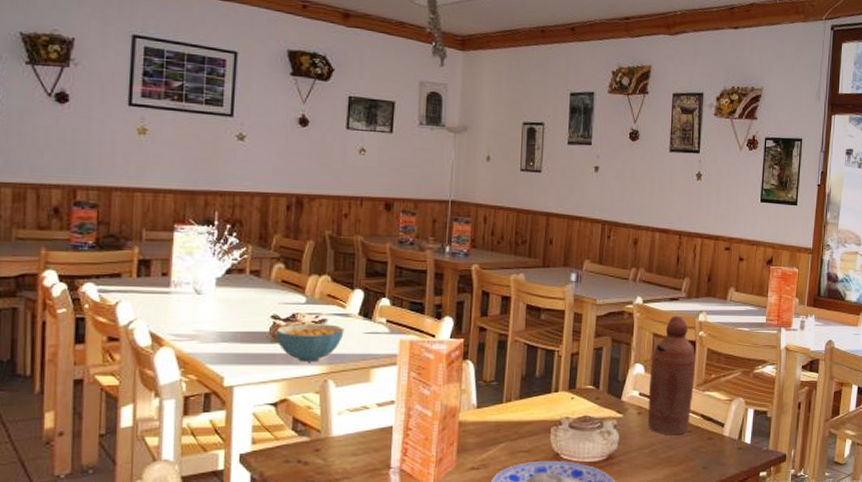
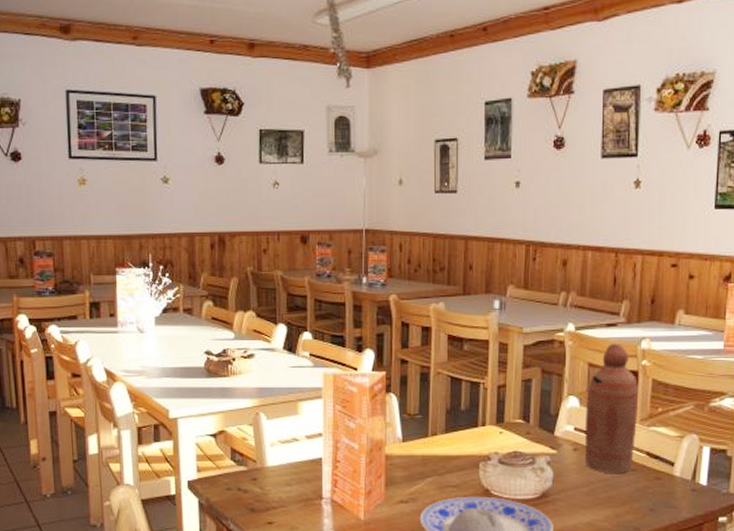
cereal bowl: present [275,322,344,362] -> none [209,357,271,396]

